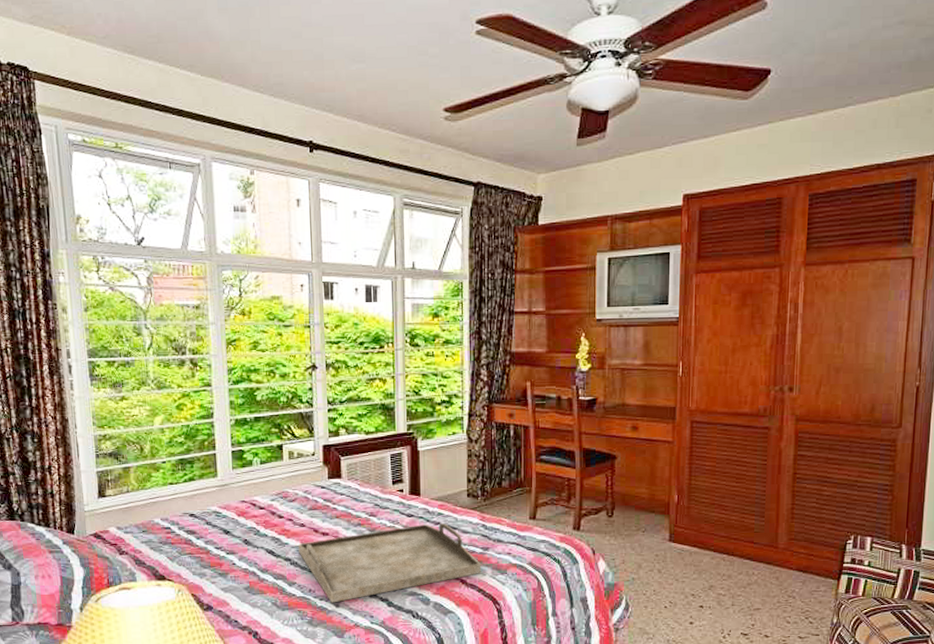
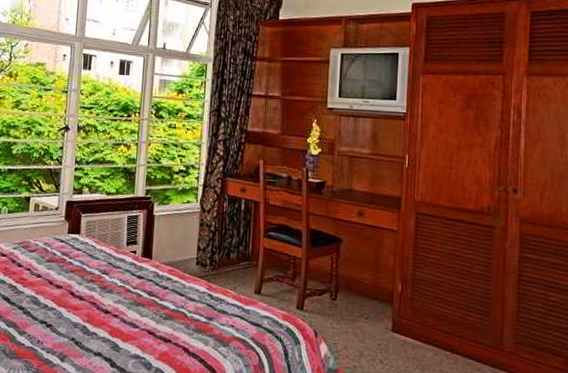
serving tray: present [298,523,482,603] -> none [32,287,205,357]

